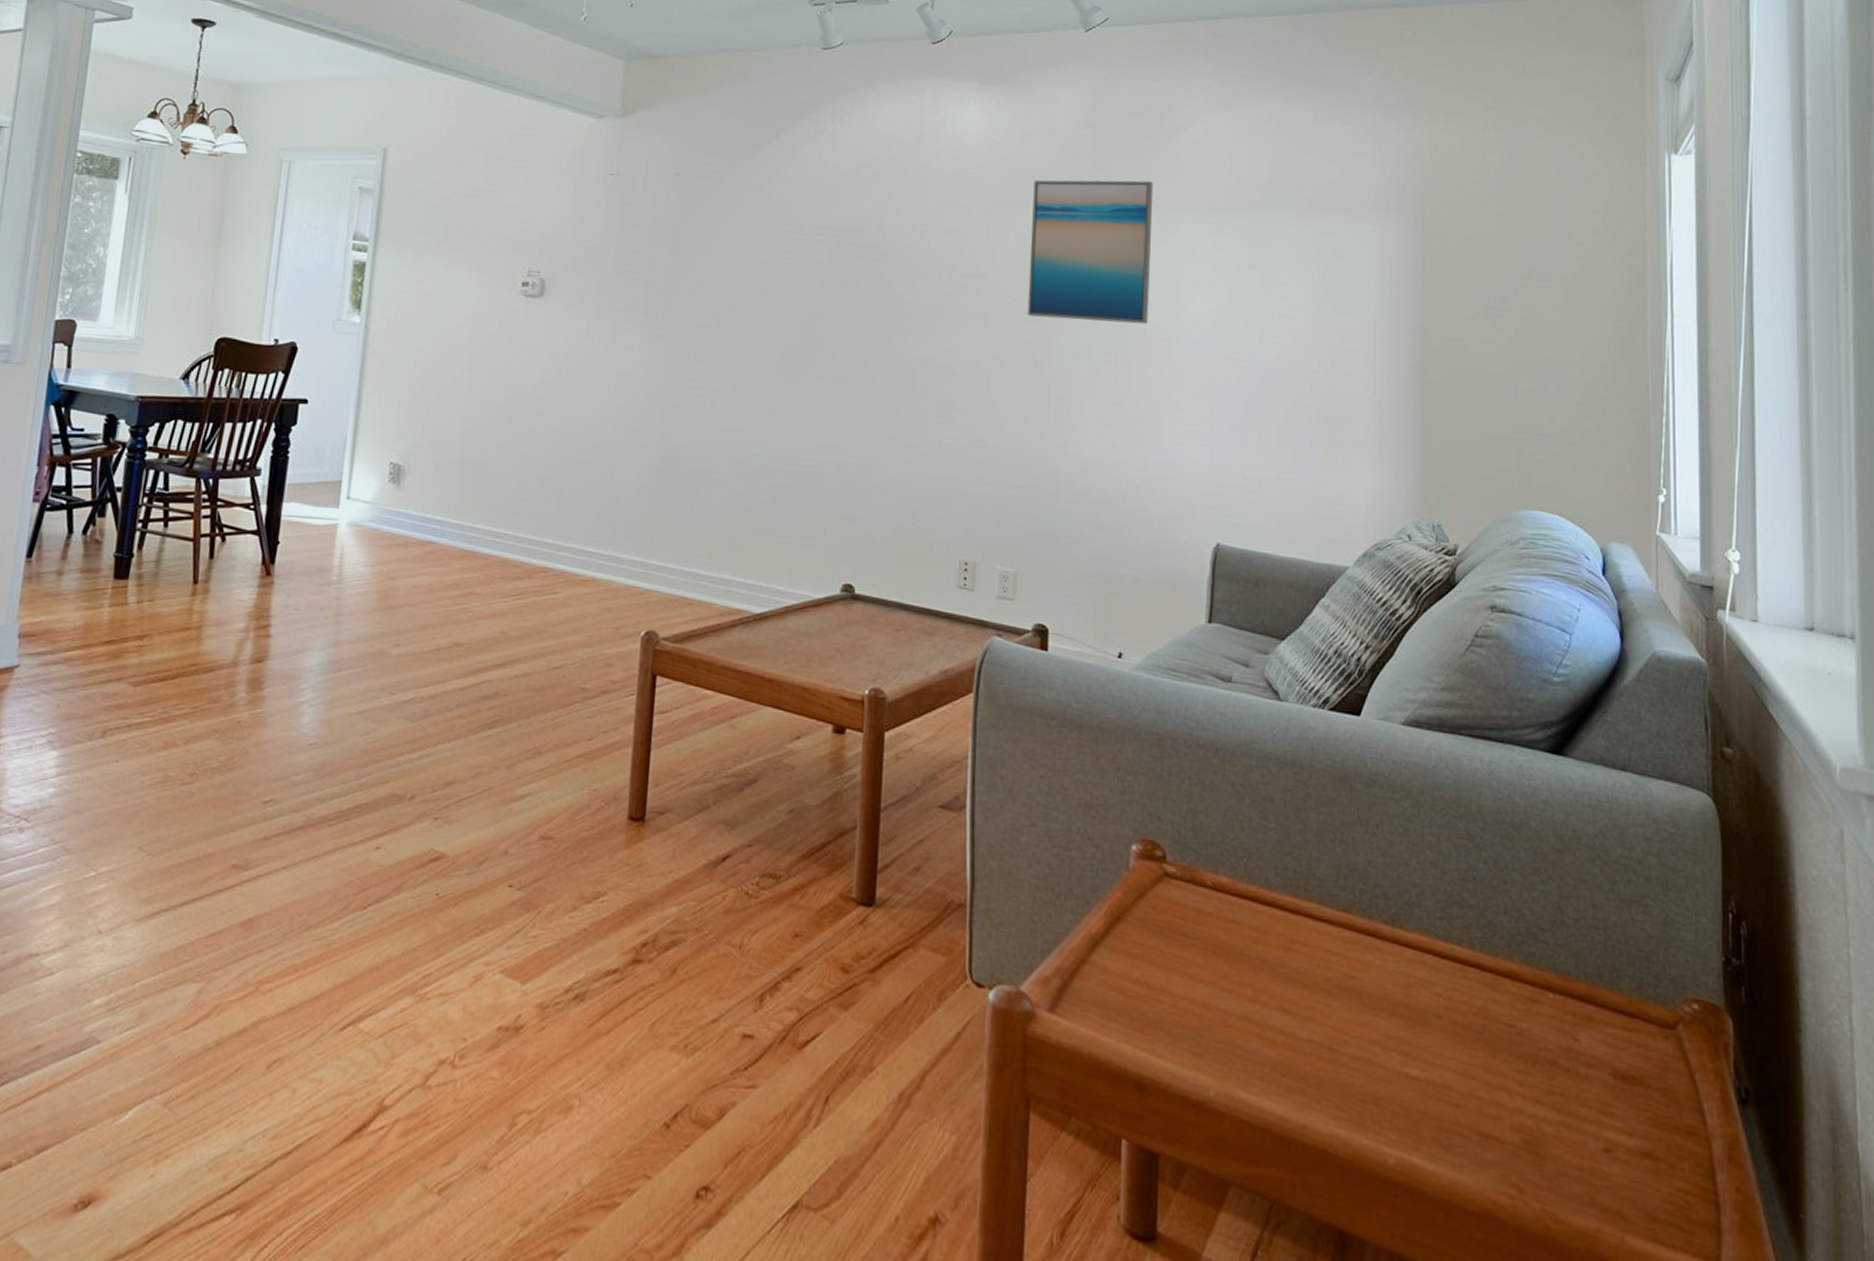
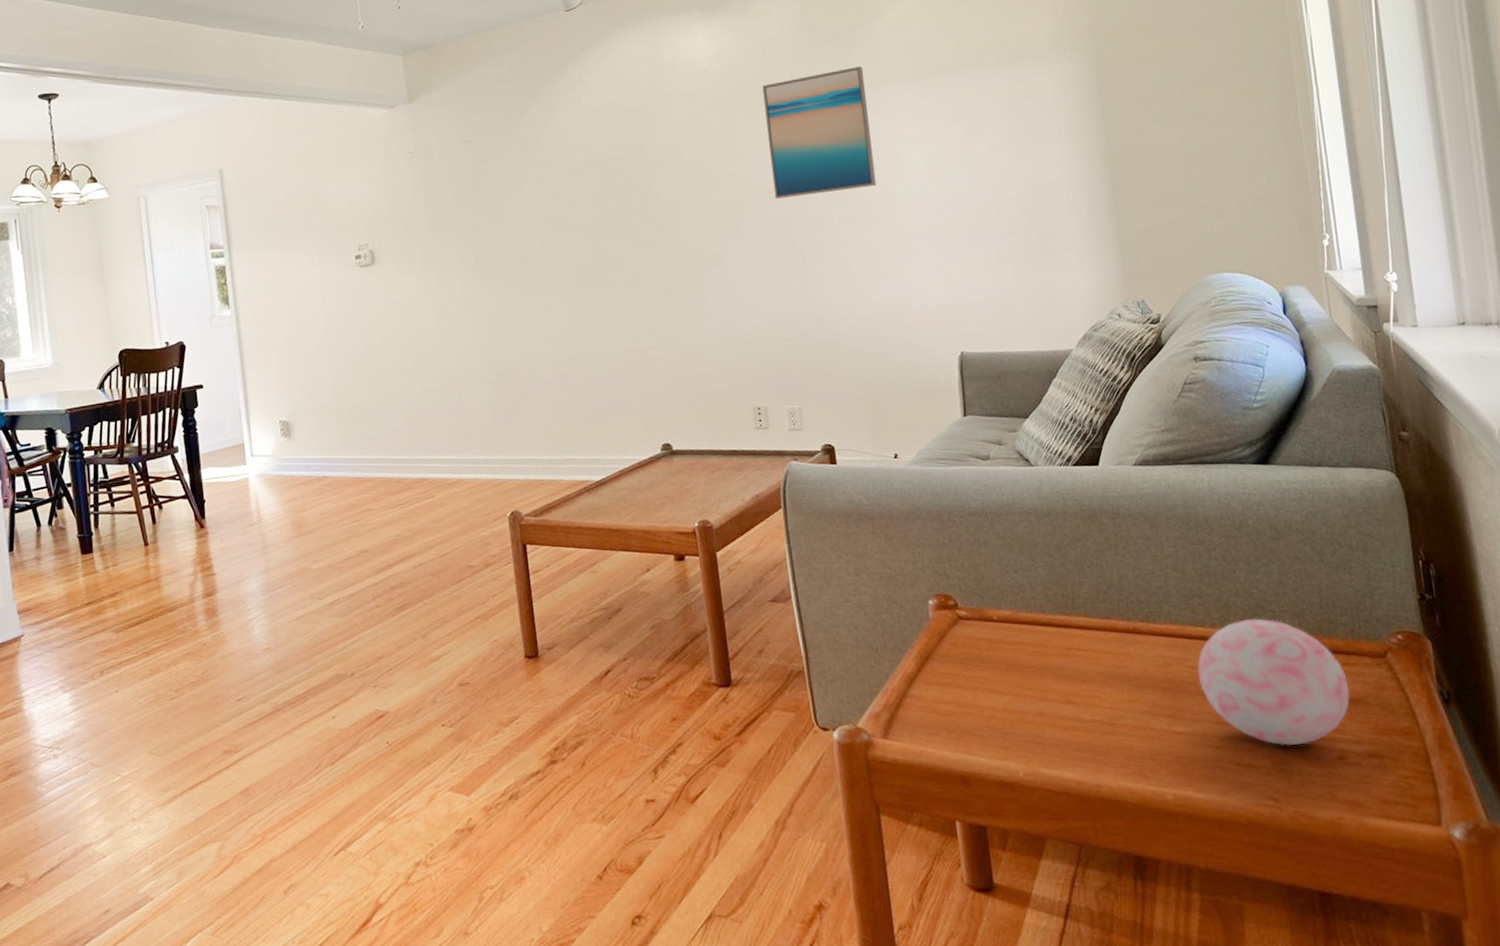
decorative orb: none [1445,946,1627,1123] -> present [1197,618,1350,746]

